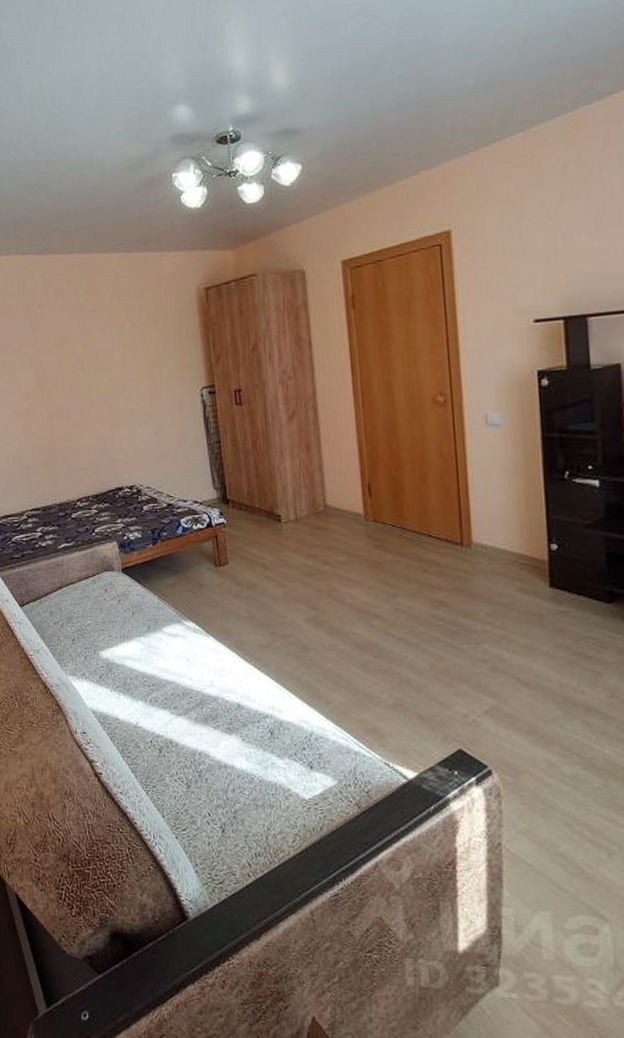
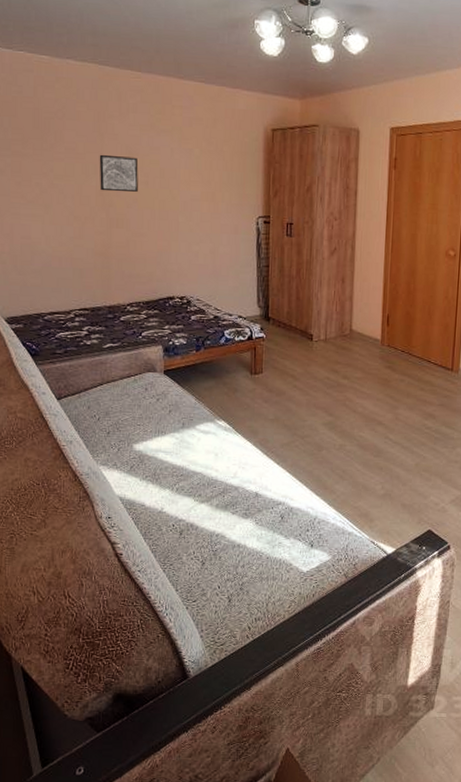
wall art: none [33,343,74,384] -> present [99,154,139,192]

